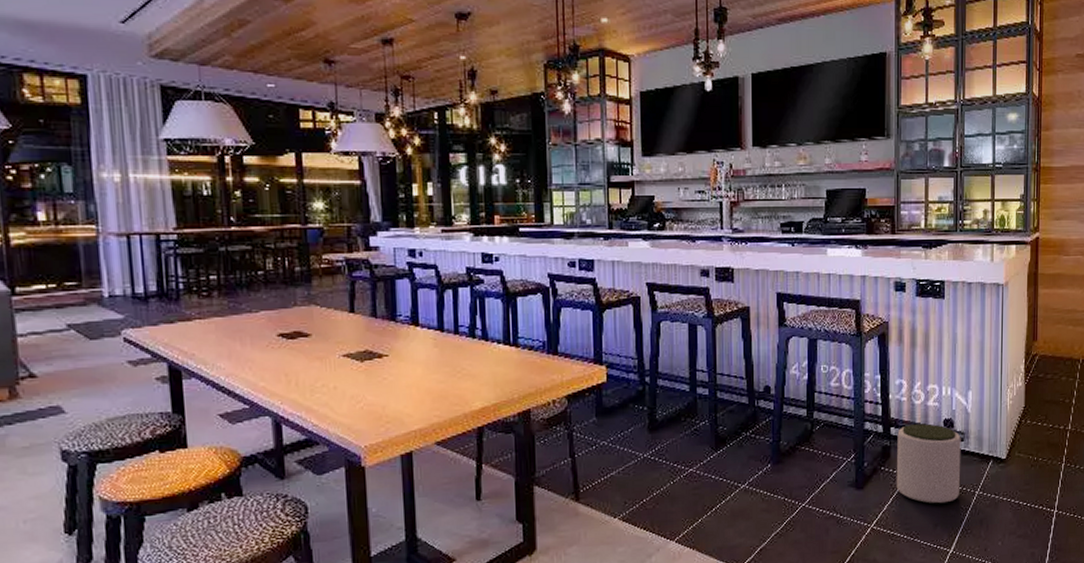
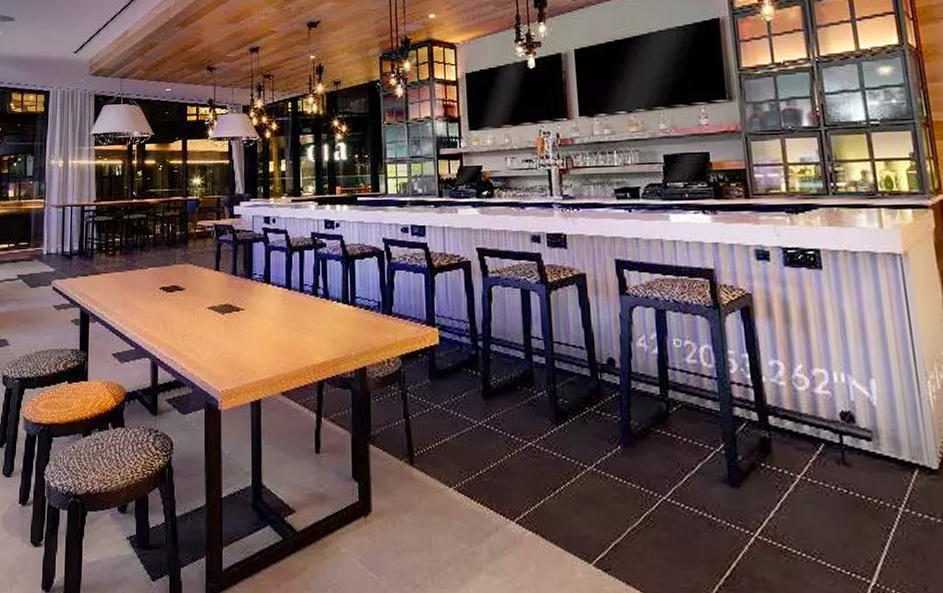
plant pot: present [896,423,961,504] -> none [778,415,875,518]

